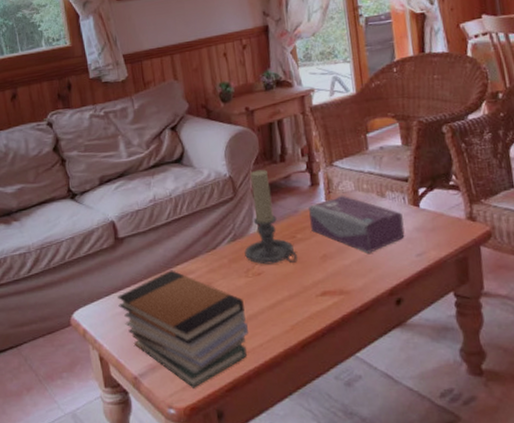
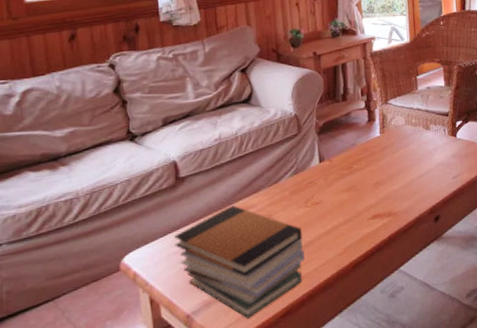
candle holder: present [244,169,297,265] -> none [305,108,353,195]
tissue box: present [309,195,405,253] -> none [365,129,444,179]

